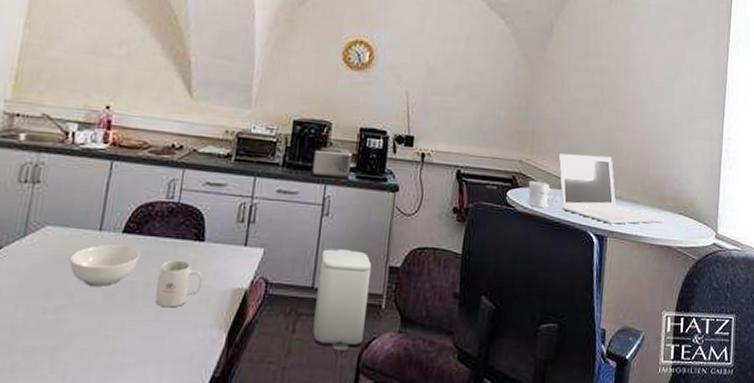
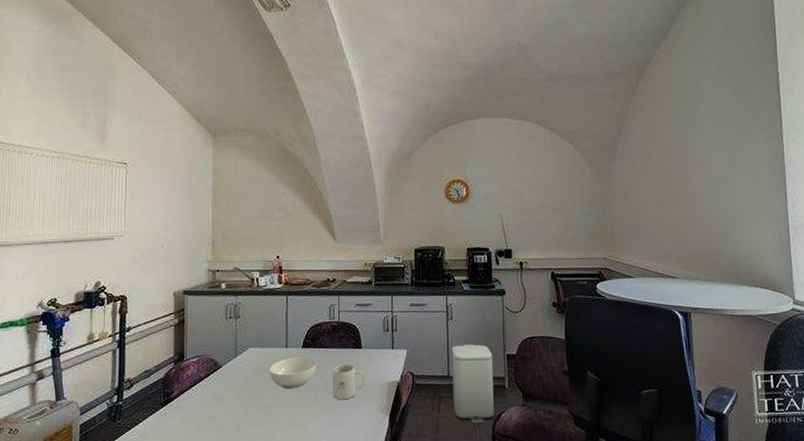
toaster: present [311,146,353,180] -> none [433,266,465,291]
mug: present [528,181,557,209] -> none [613,273,641,295]
laptop: present [558,153,664,224] -> none [637,245,742,302]

